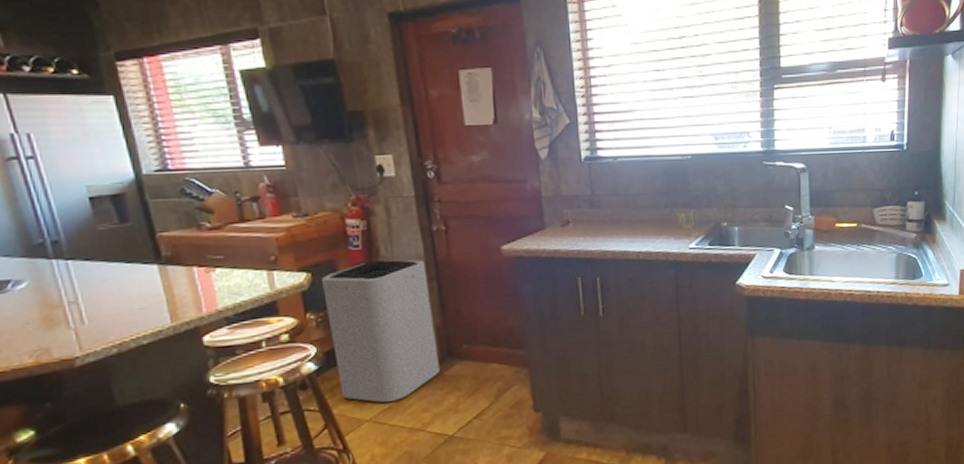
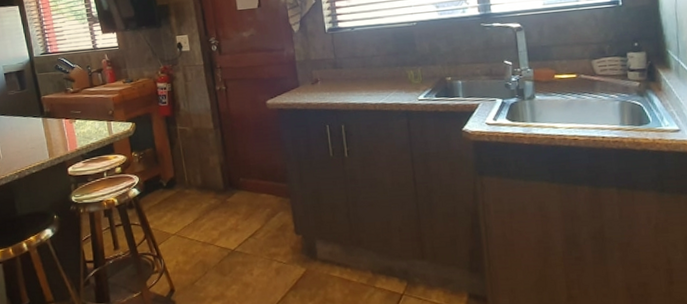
trash can: present [322,259,441,404] -> none [142,112,224,222]

